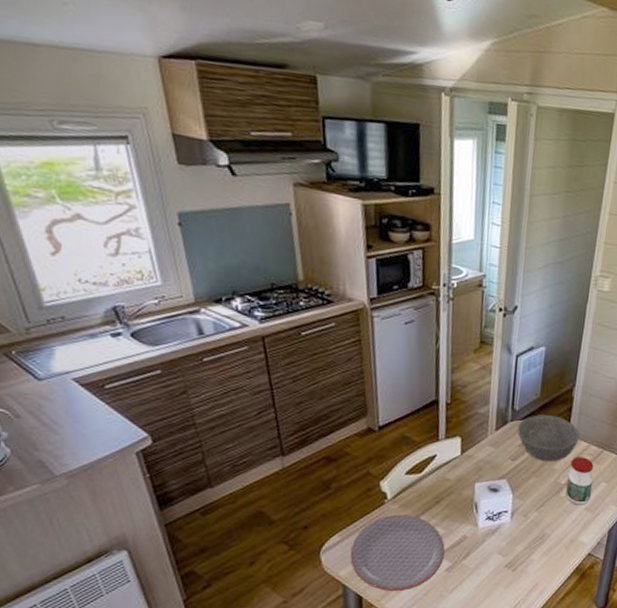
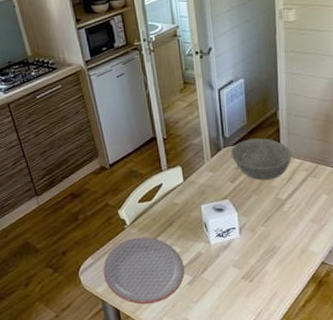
jar: present [566,457,594,505] -> none [287,173,315,218]

